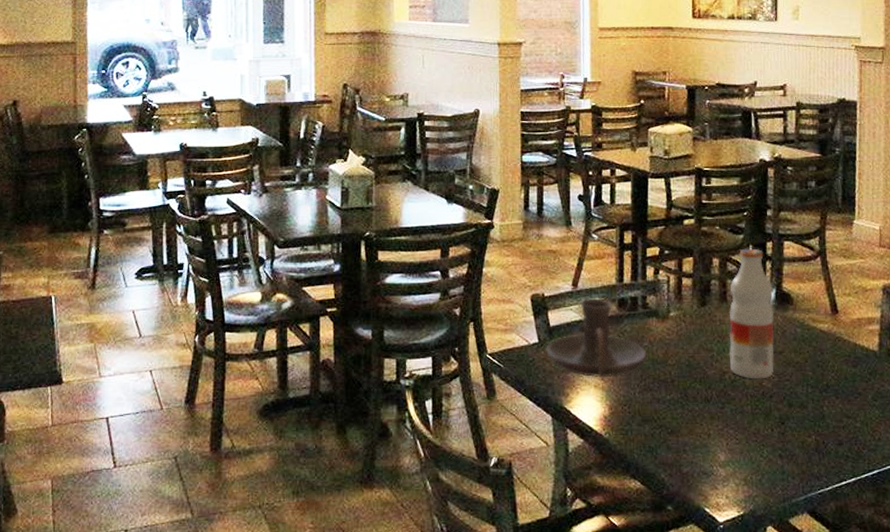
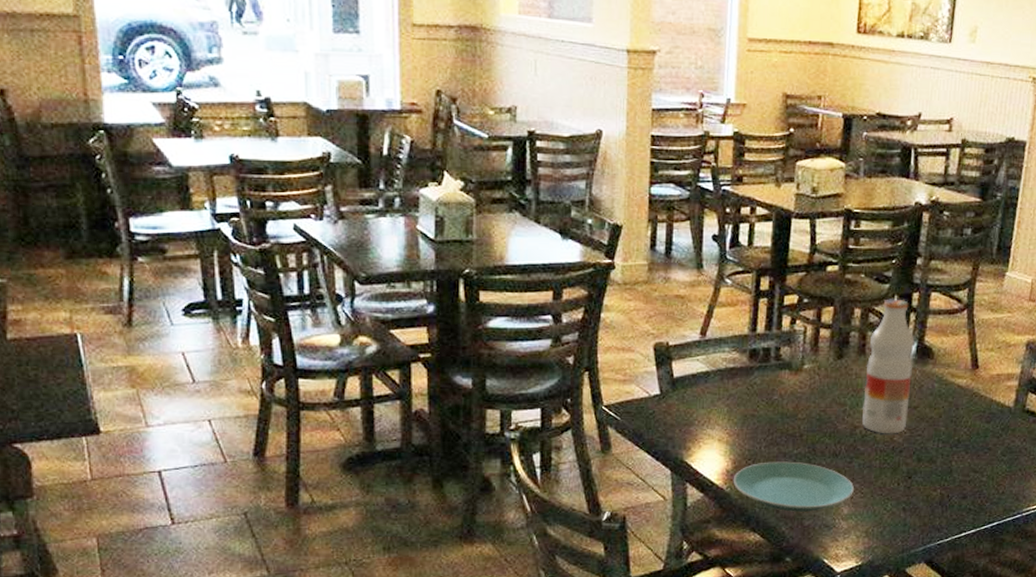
candle holder: present [546,298,647,379] -> none [668,348,776,433]
plate: none [610,407,730,459] -> present [733,461,855,512]

